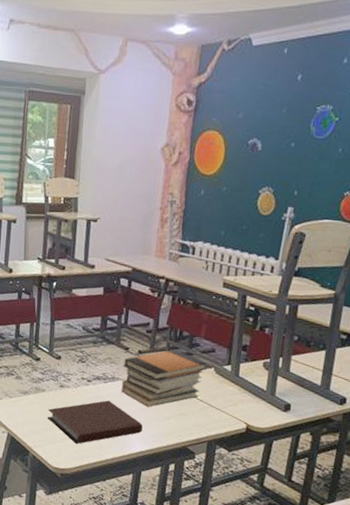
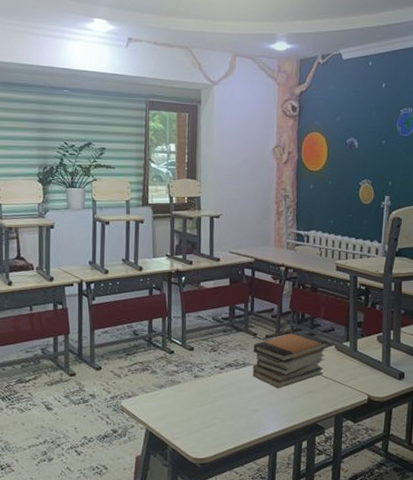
notebook: present [47,400,143,444] -> none [184,386,275,432]

